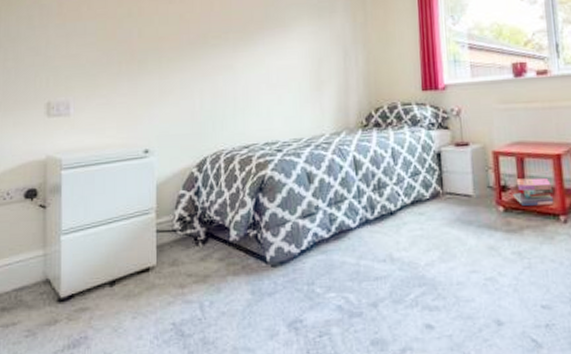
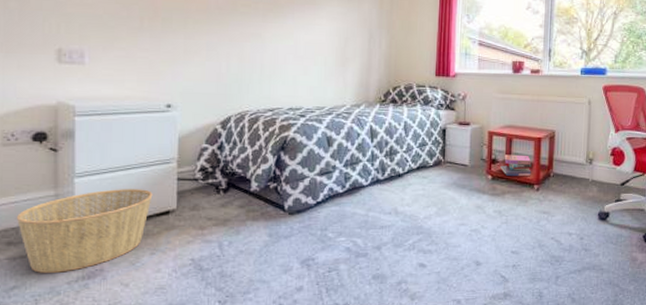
basket: none [9,244,133,342] -> present [16,189,153,273]

